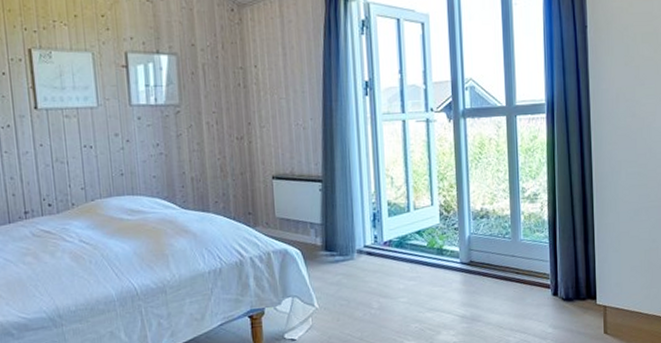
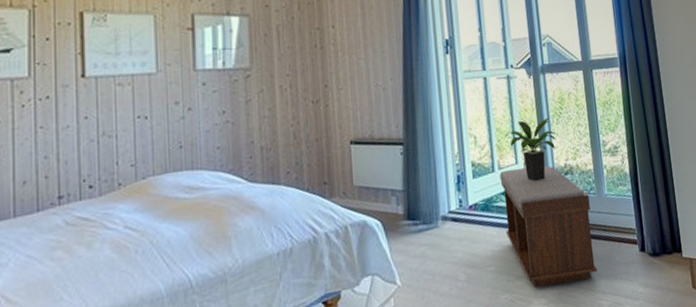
bench: none [415,209,508,320] -> present [499,166,598,287]
potted plant: none [421,161,477,223] -> present [504,117,559,181]

